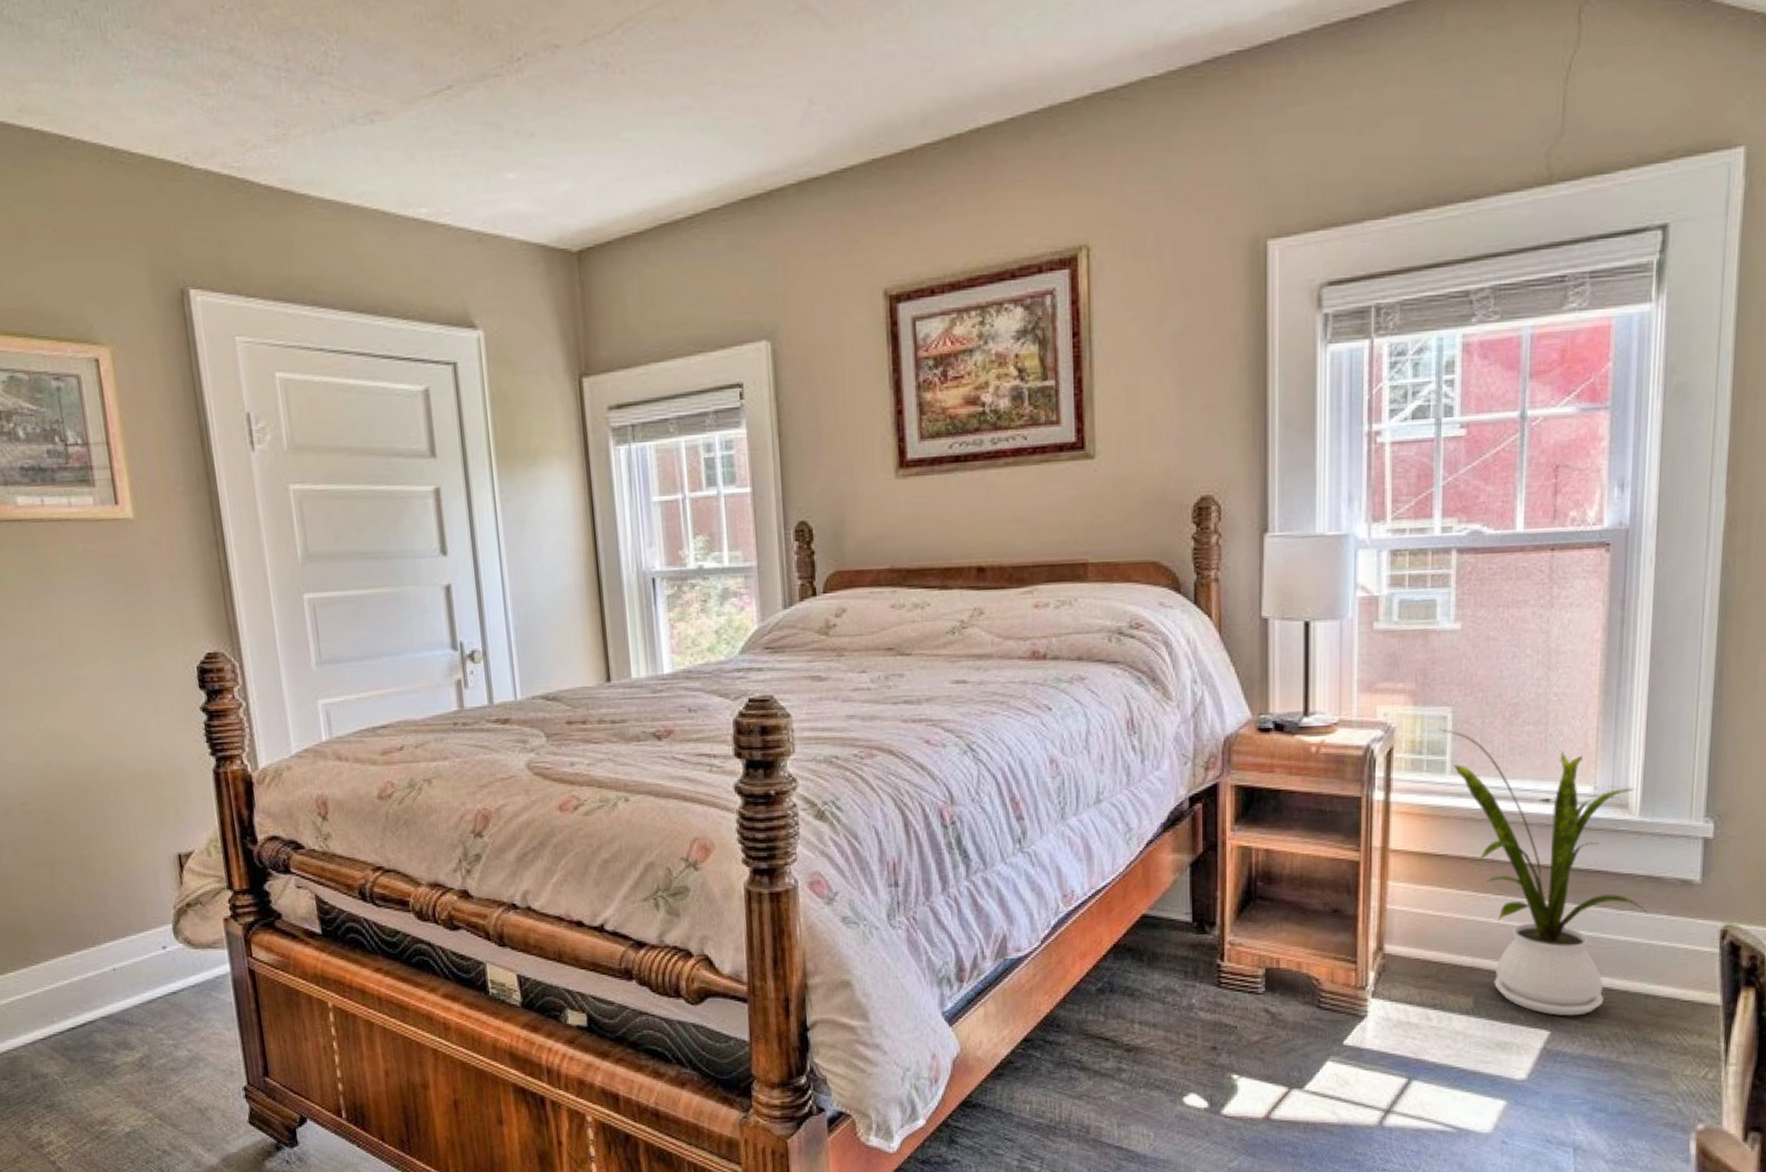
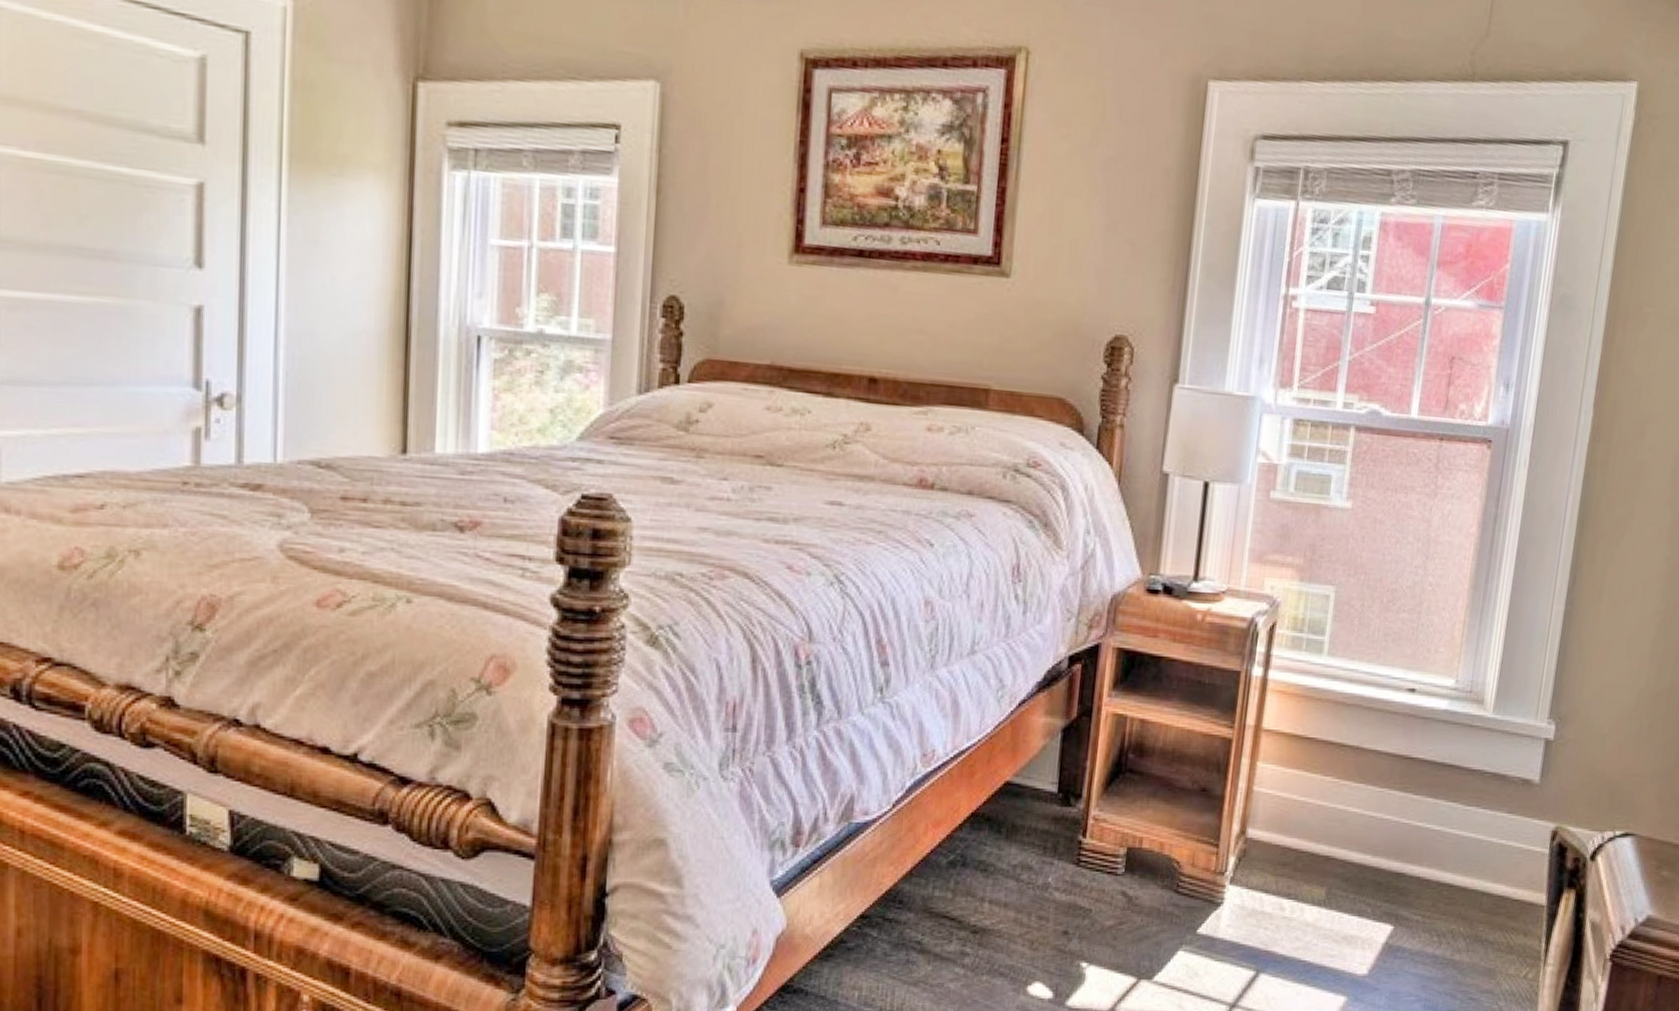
house plant: present [1439,728,1648,1016] -> none [1321,607,1492,911]

